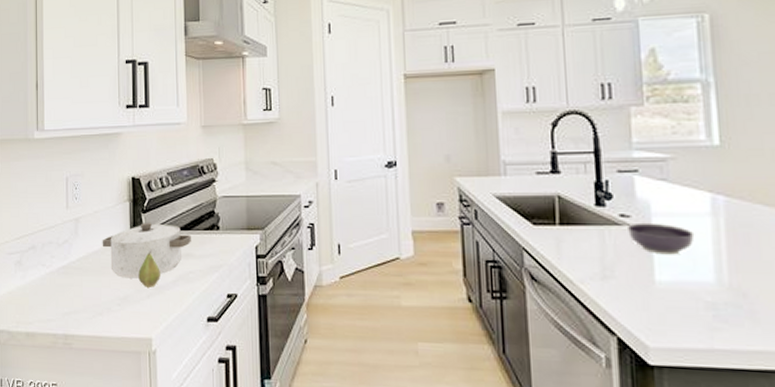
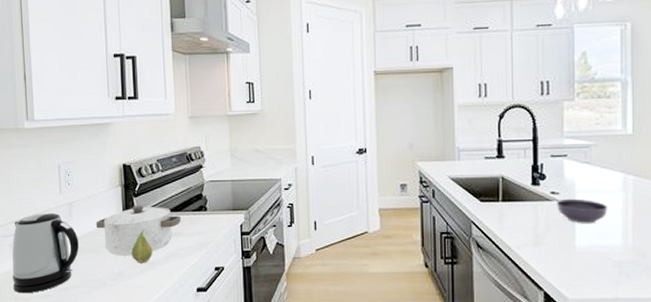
kettle: none [15,228,84,317] -> present [12,212,79,294]

